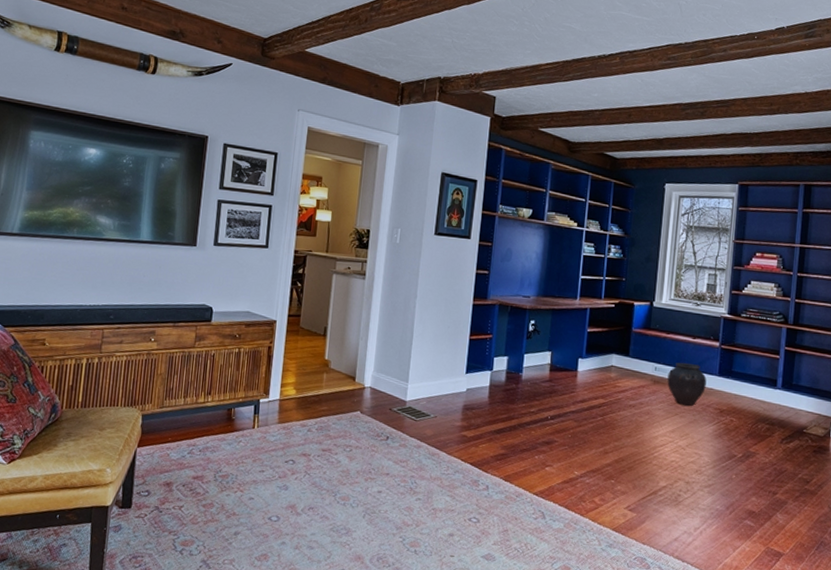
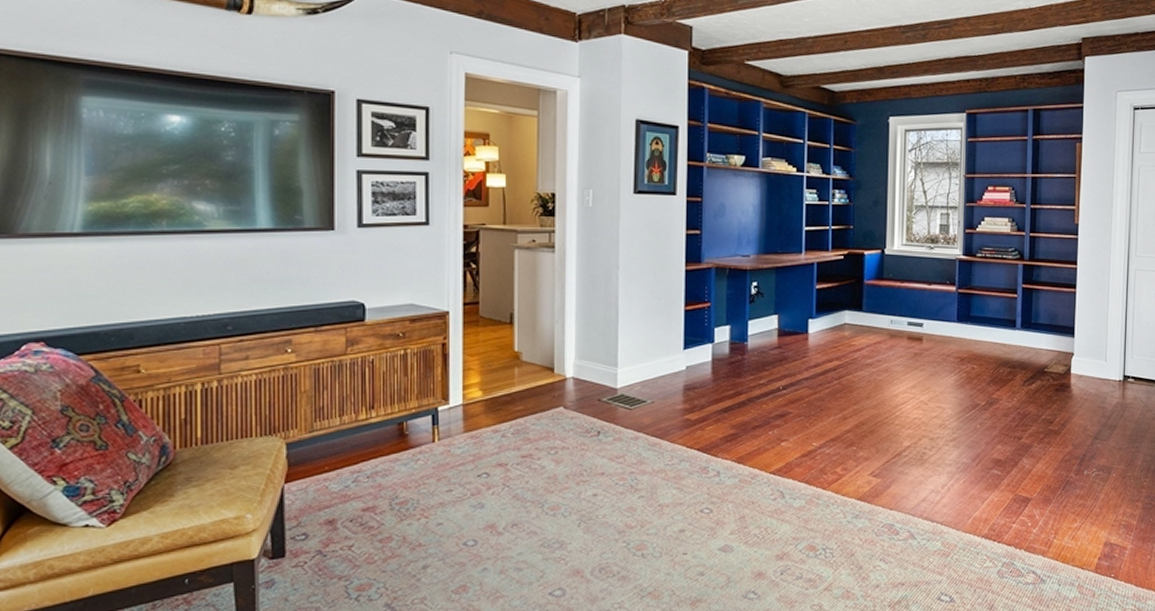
ceramic pot: present [667,362,707,407] -> none [904,311,945,359]

